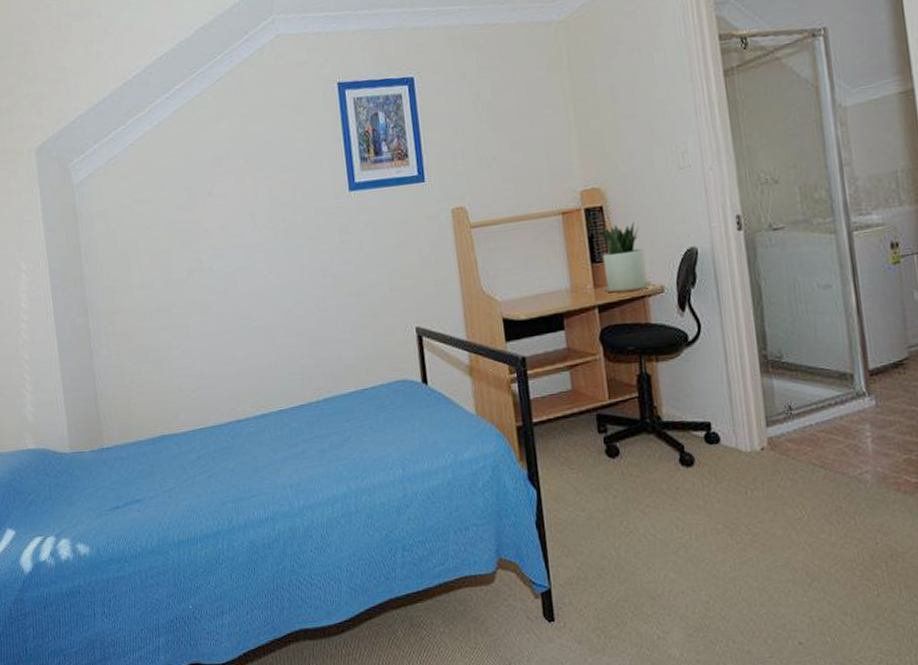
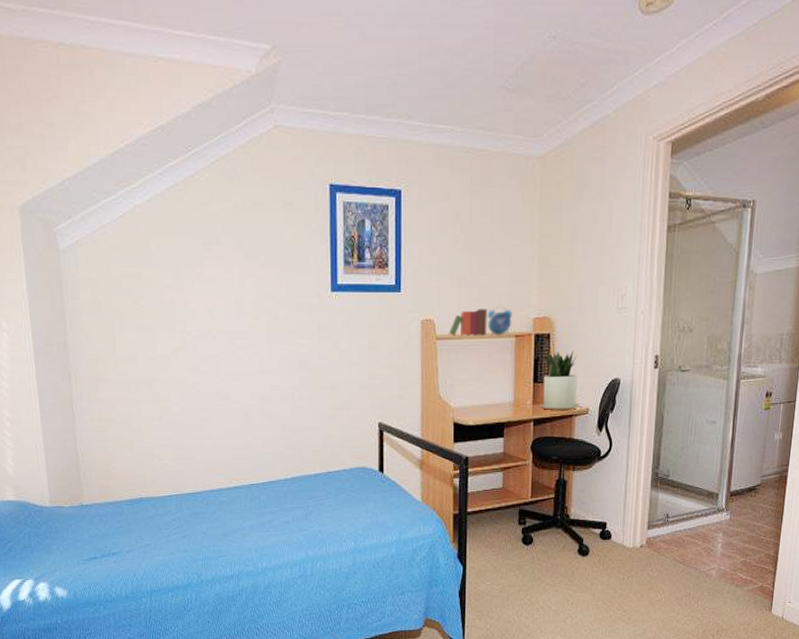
books: none [483,188,528,222] -> present [448,309,487,336]
alarm clock: none [525,182,556,217] -> present [487,306,512,336]

